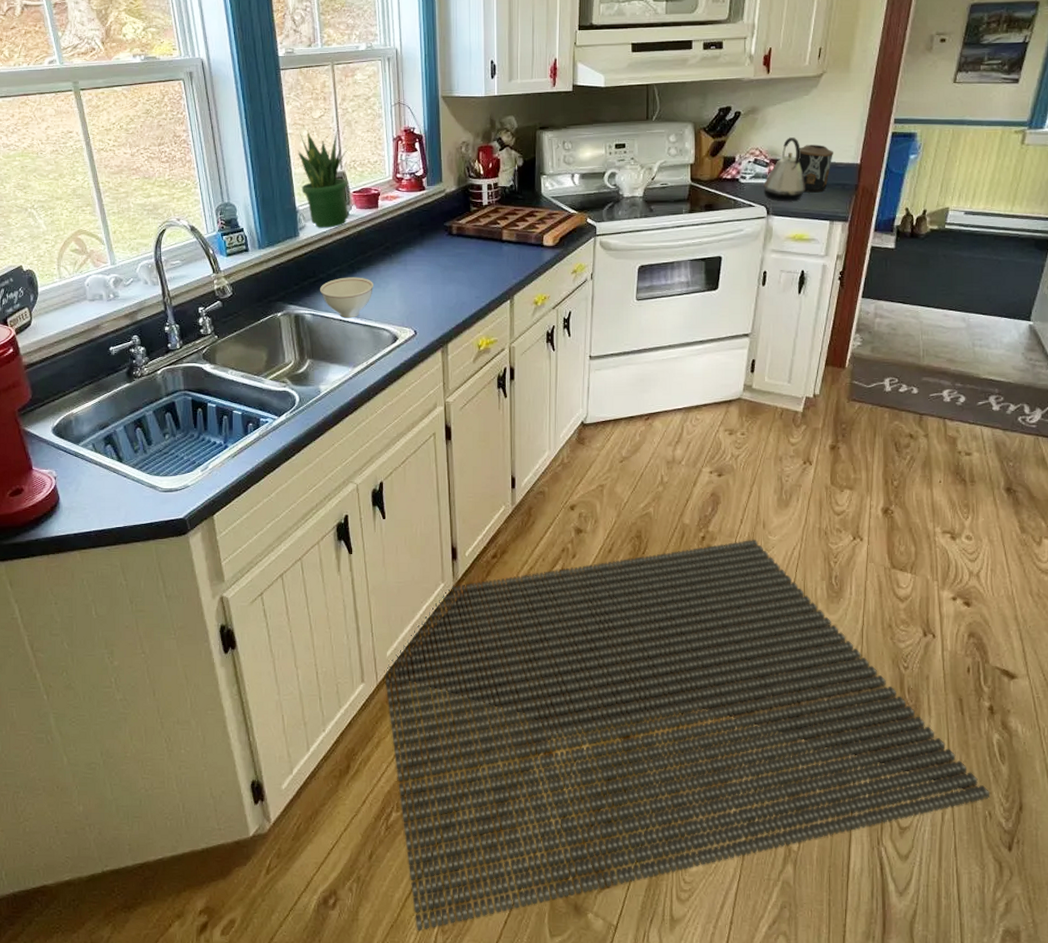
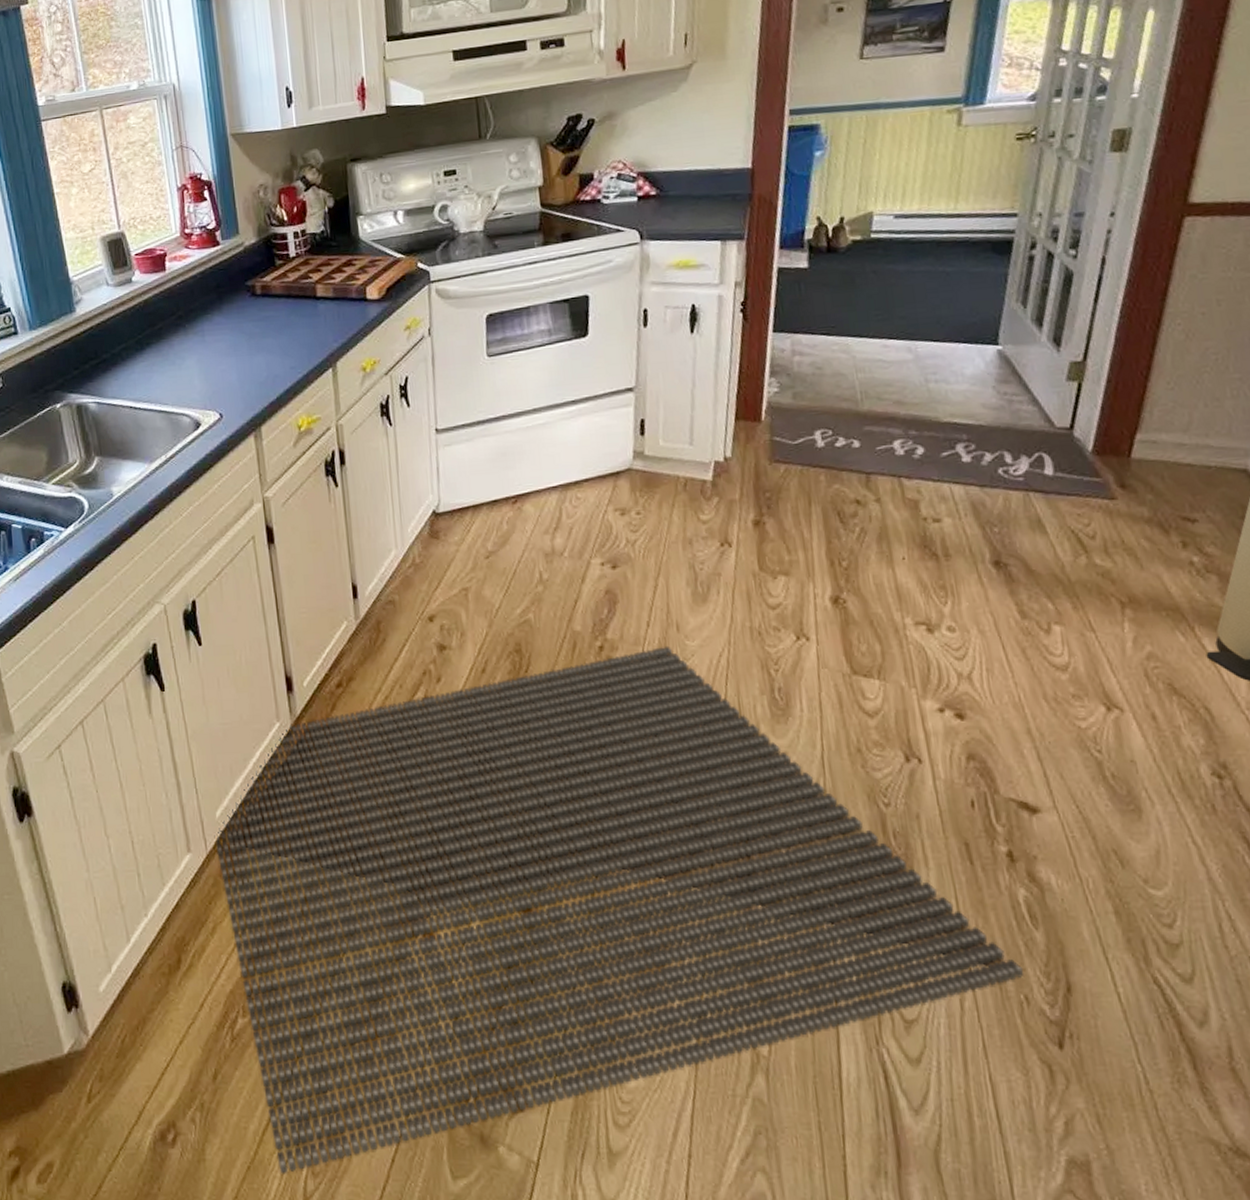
planter: present [297,129,350,228] -> none [66,183,132,300]
bowl: present [320,277,373,318] -> none [104,354,167,405]
kettle: present [763,137,805,201] -> none [632,143,686,222]
canister: present [795,145,833,193] -> none [668,149,717,209]

